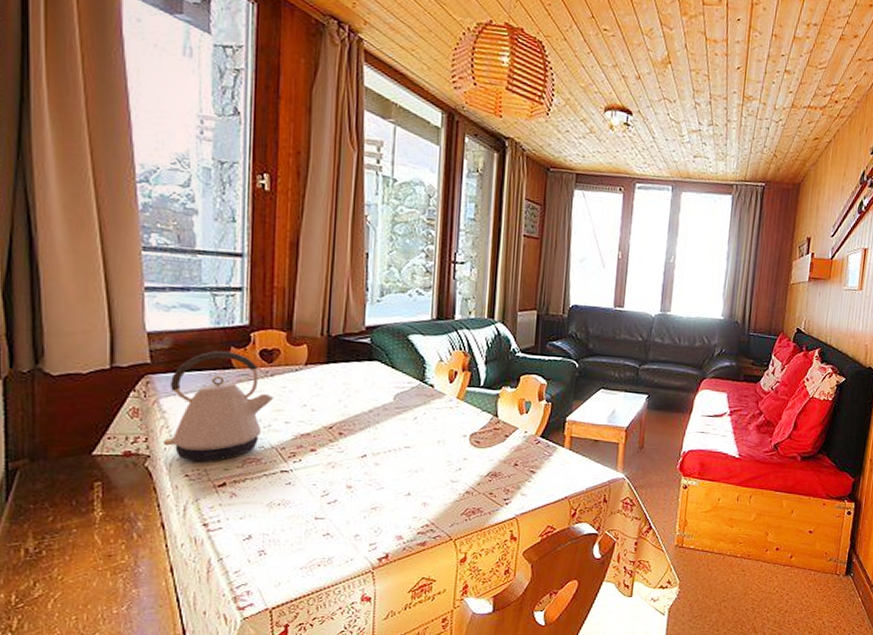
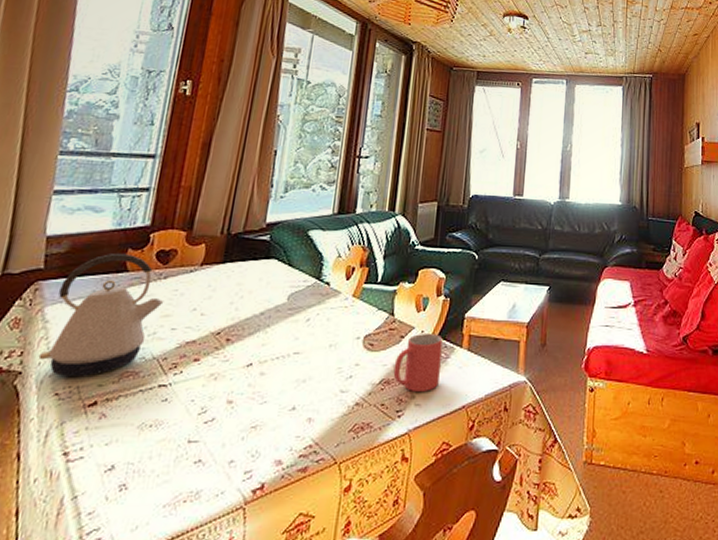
mug: none [499,434,546,484] -> present [393,334,443,391]

